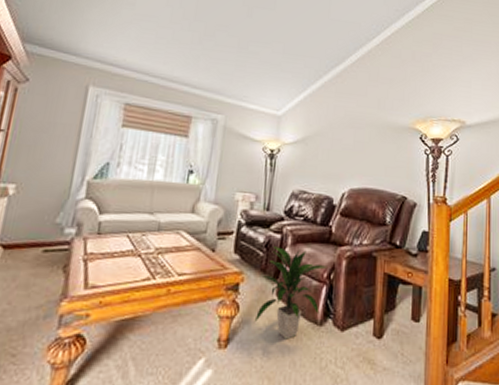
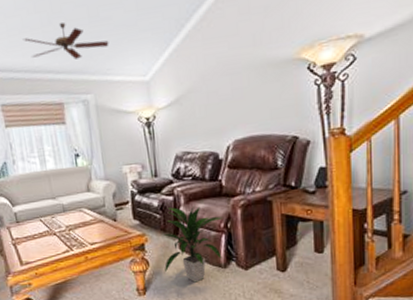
ceiling fan: none [168,45,252,80] -> present [22,22,109,60]

